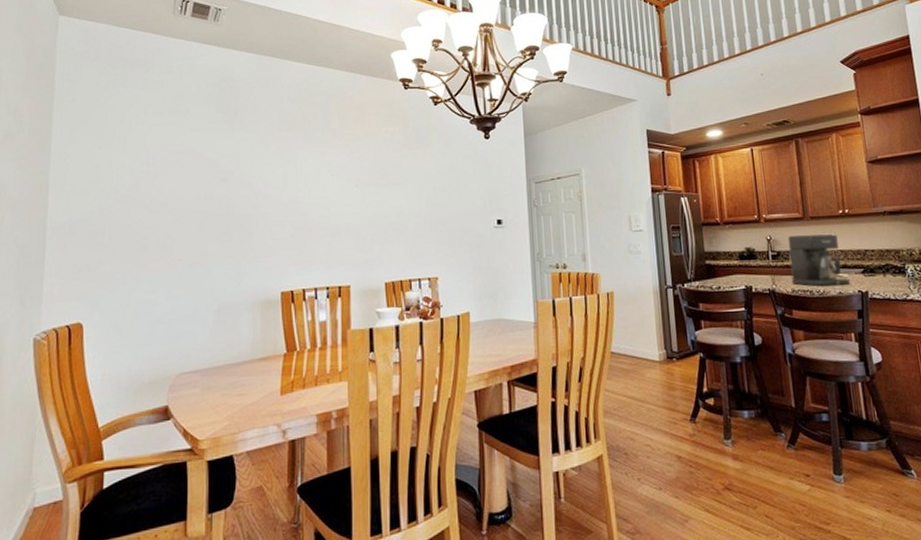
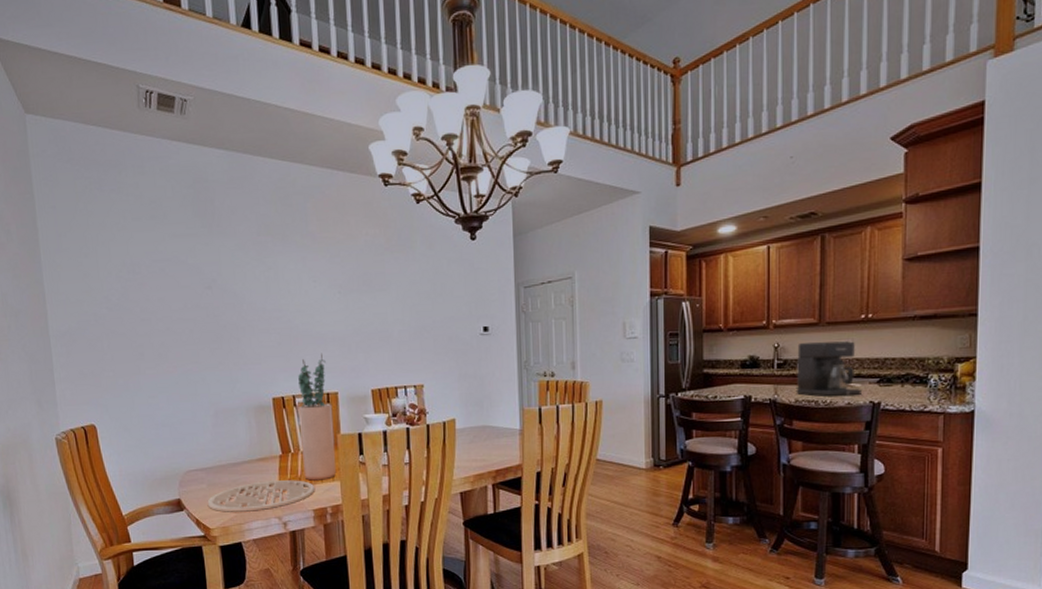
placemat: none [198,381,319,421] -> present [207,480,314,512]
vase: none [309,245,345,382] -> present [298,353,337,481]

